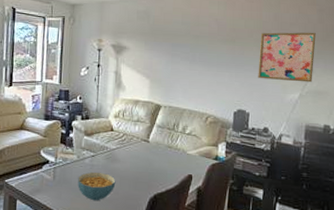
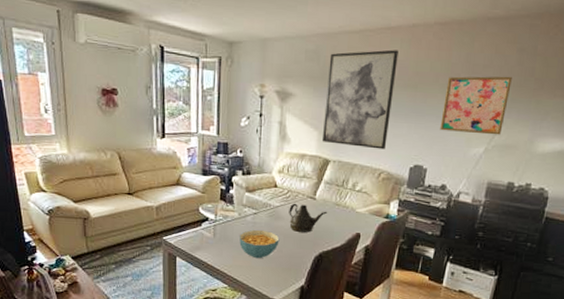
teapot: none [124,146,161,174] -> present [289,203,328,232]
wall art: none [154,10,217,96] -> present [323,49,399,150]

